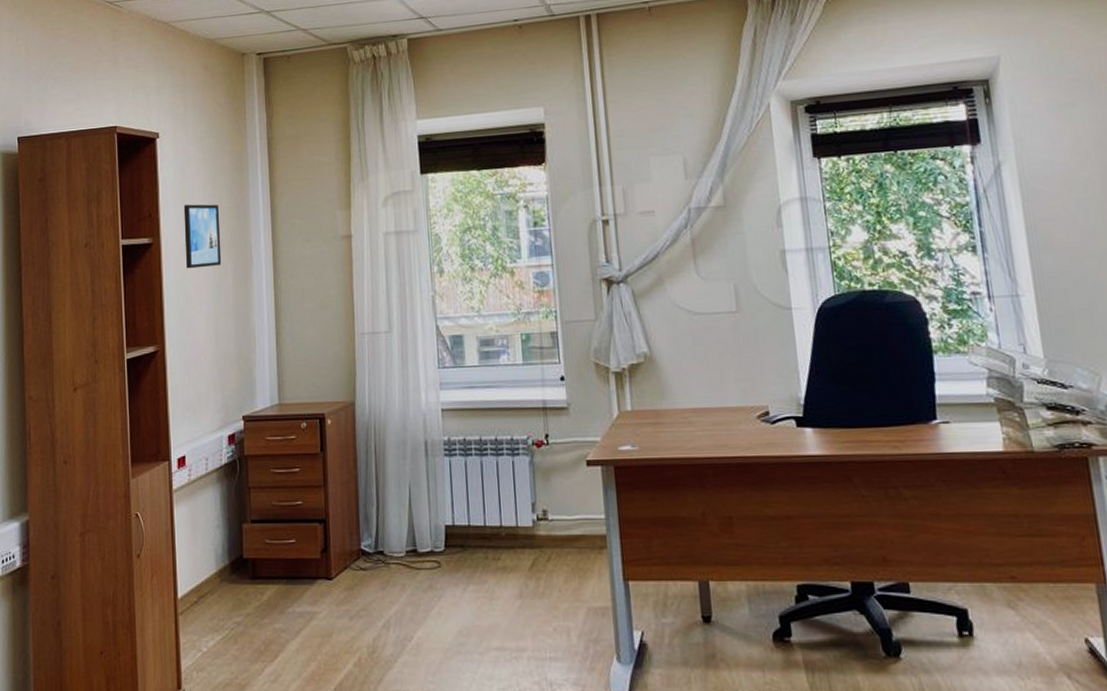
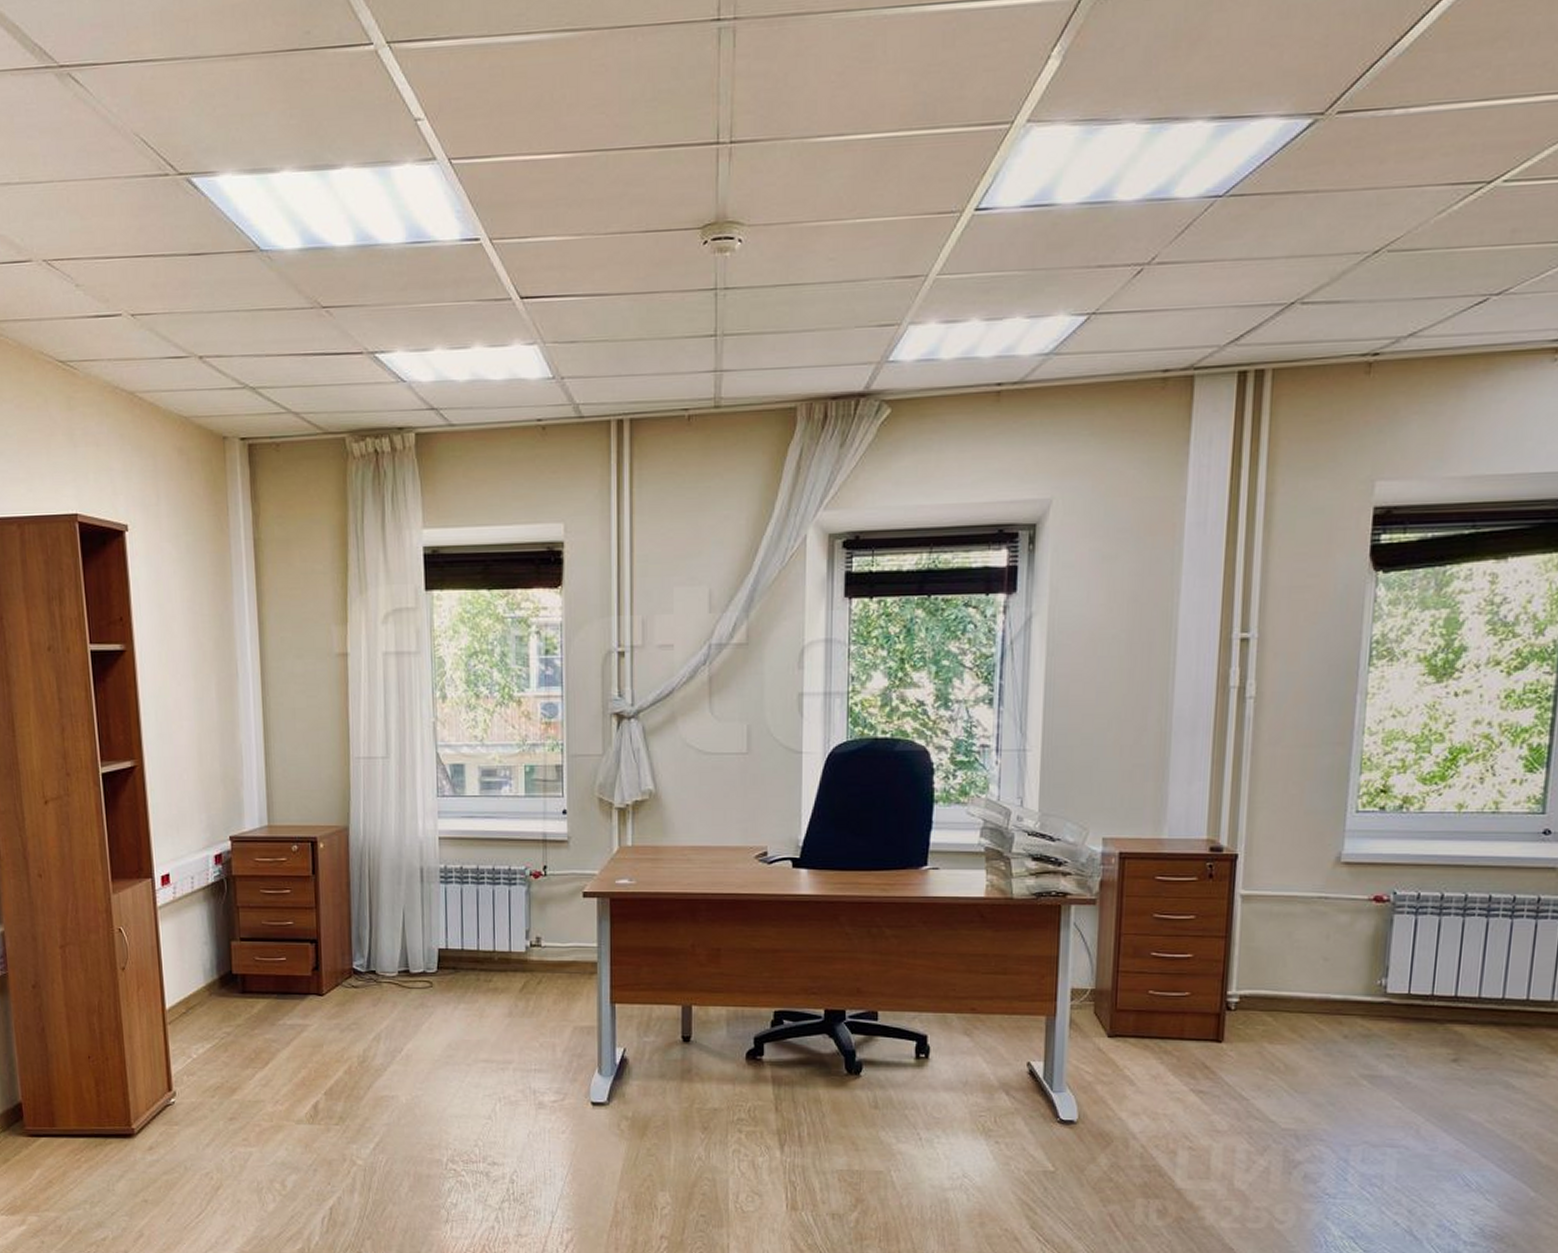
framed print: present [183,204,222,269] -> none [159,609,204,681]

